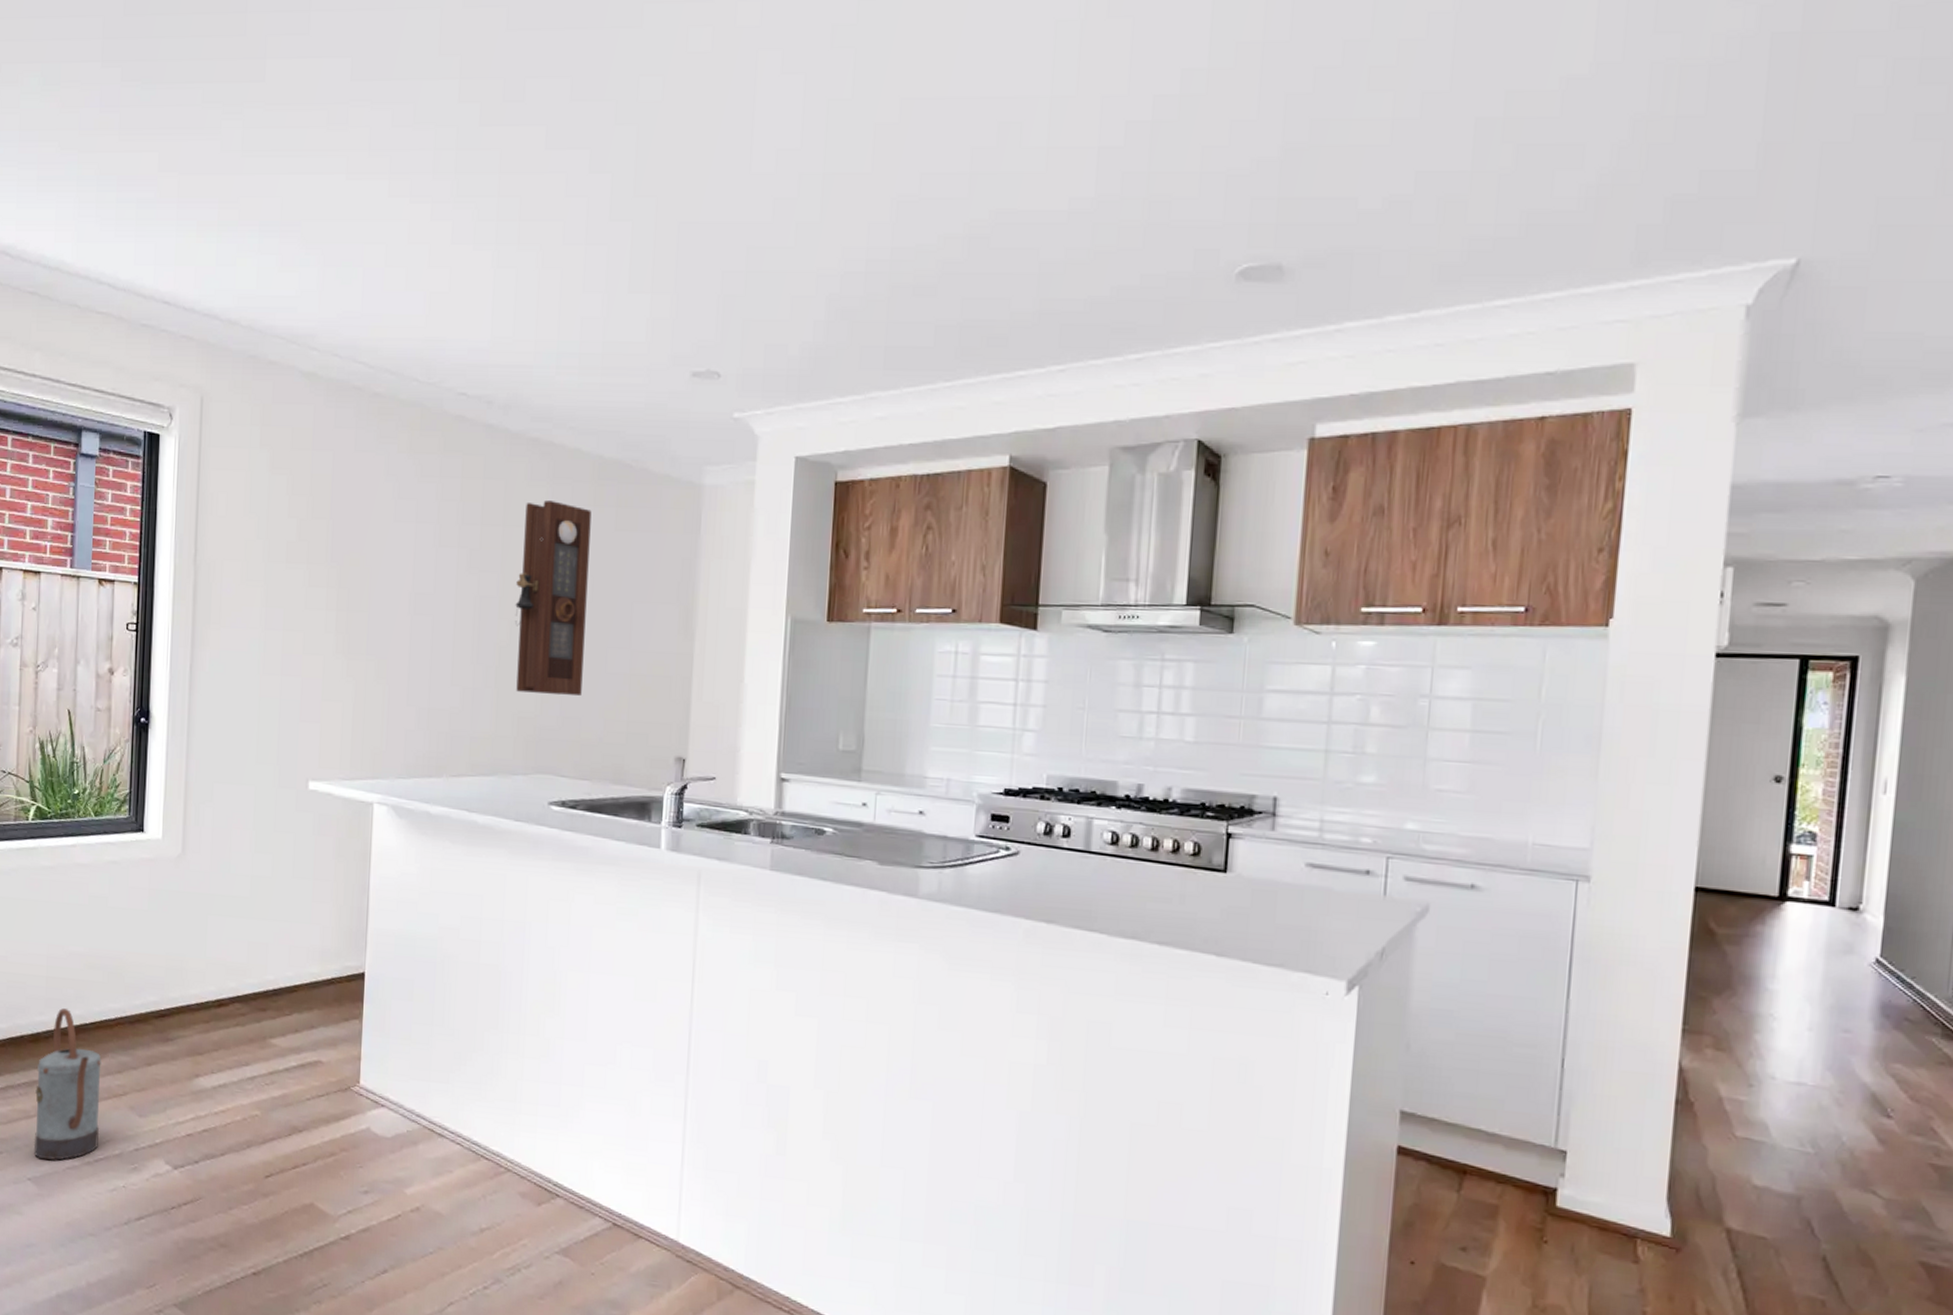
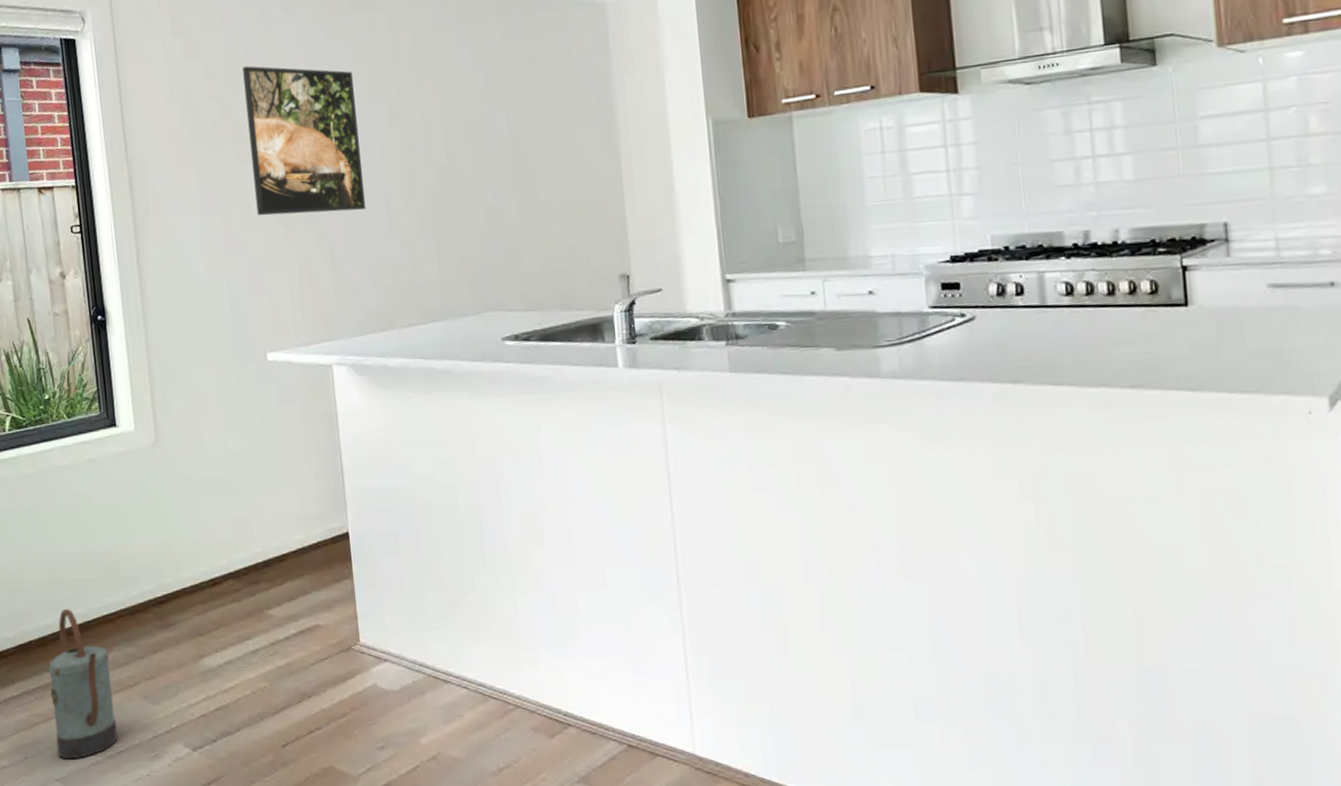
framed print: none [320,490,439,653] -> present [242,66,367,216]
pendulum clock: present [515,501,592,696] -> none [436,42,518,234]

